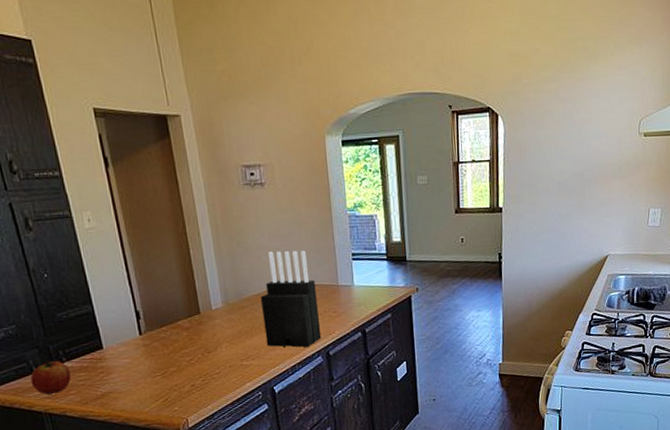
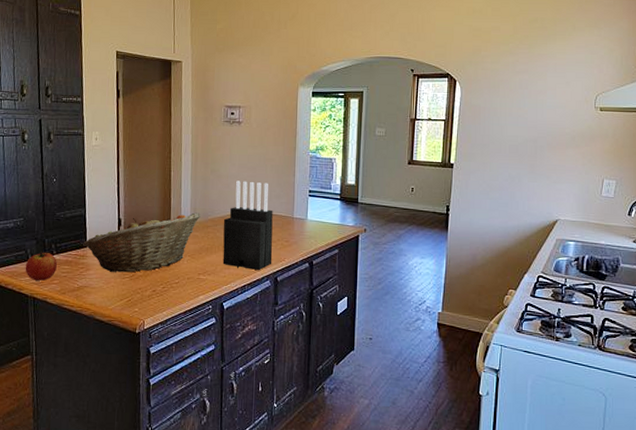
fruit basket: none [97,293,233,372] -> present [83,212,200,273]

